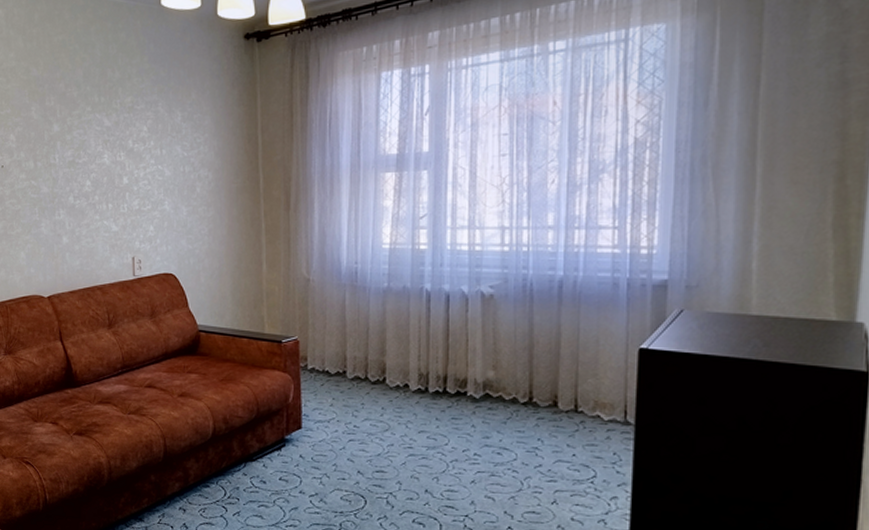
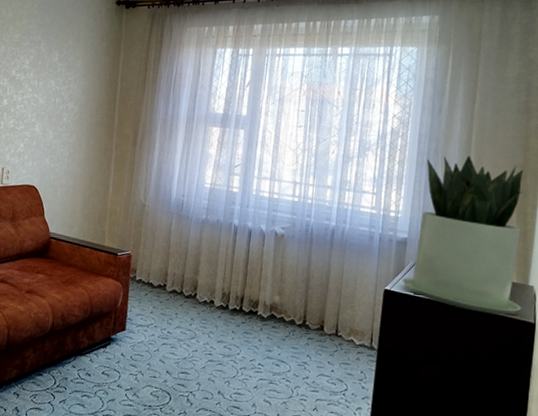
planter: none [663,159,845,366] -> present [402,155,523,315]

